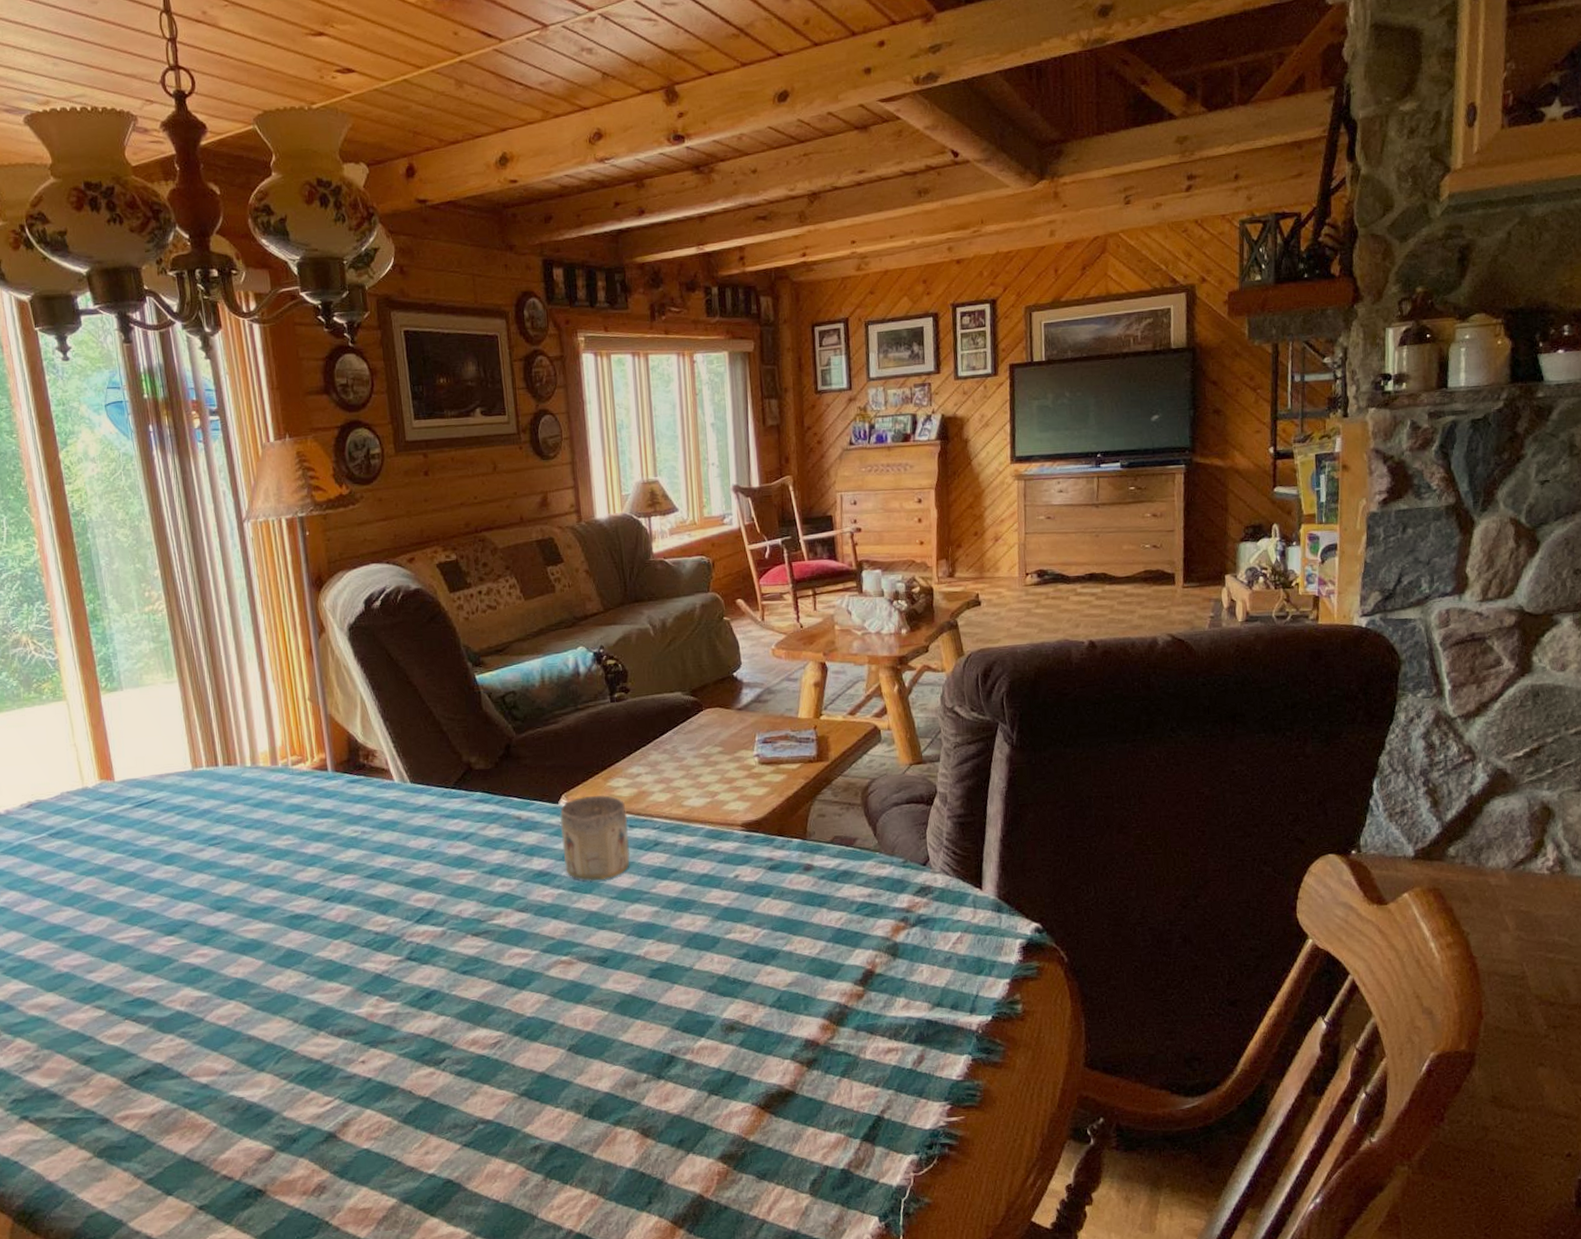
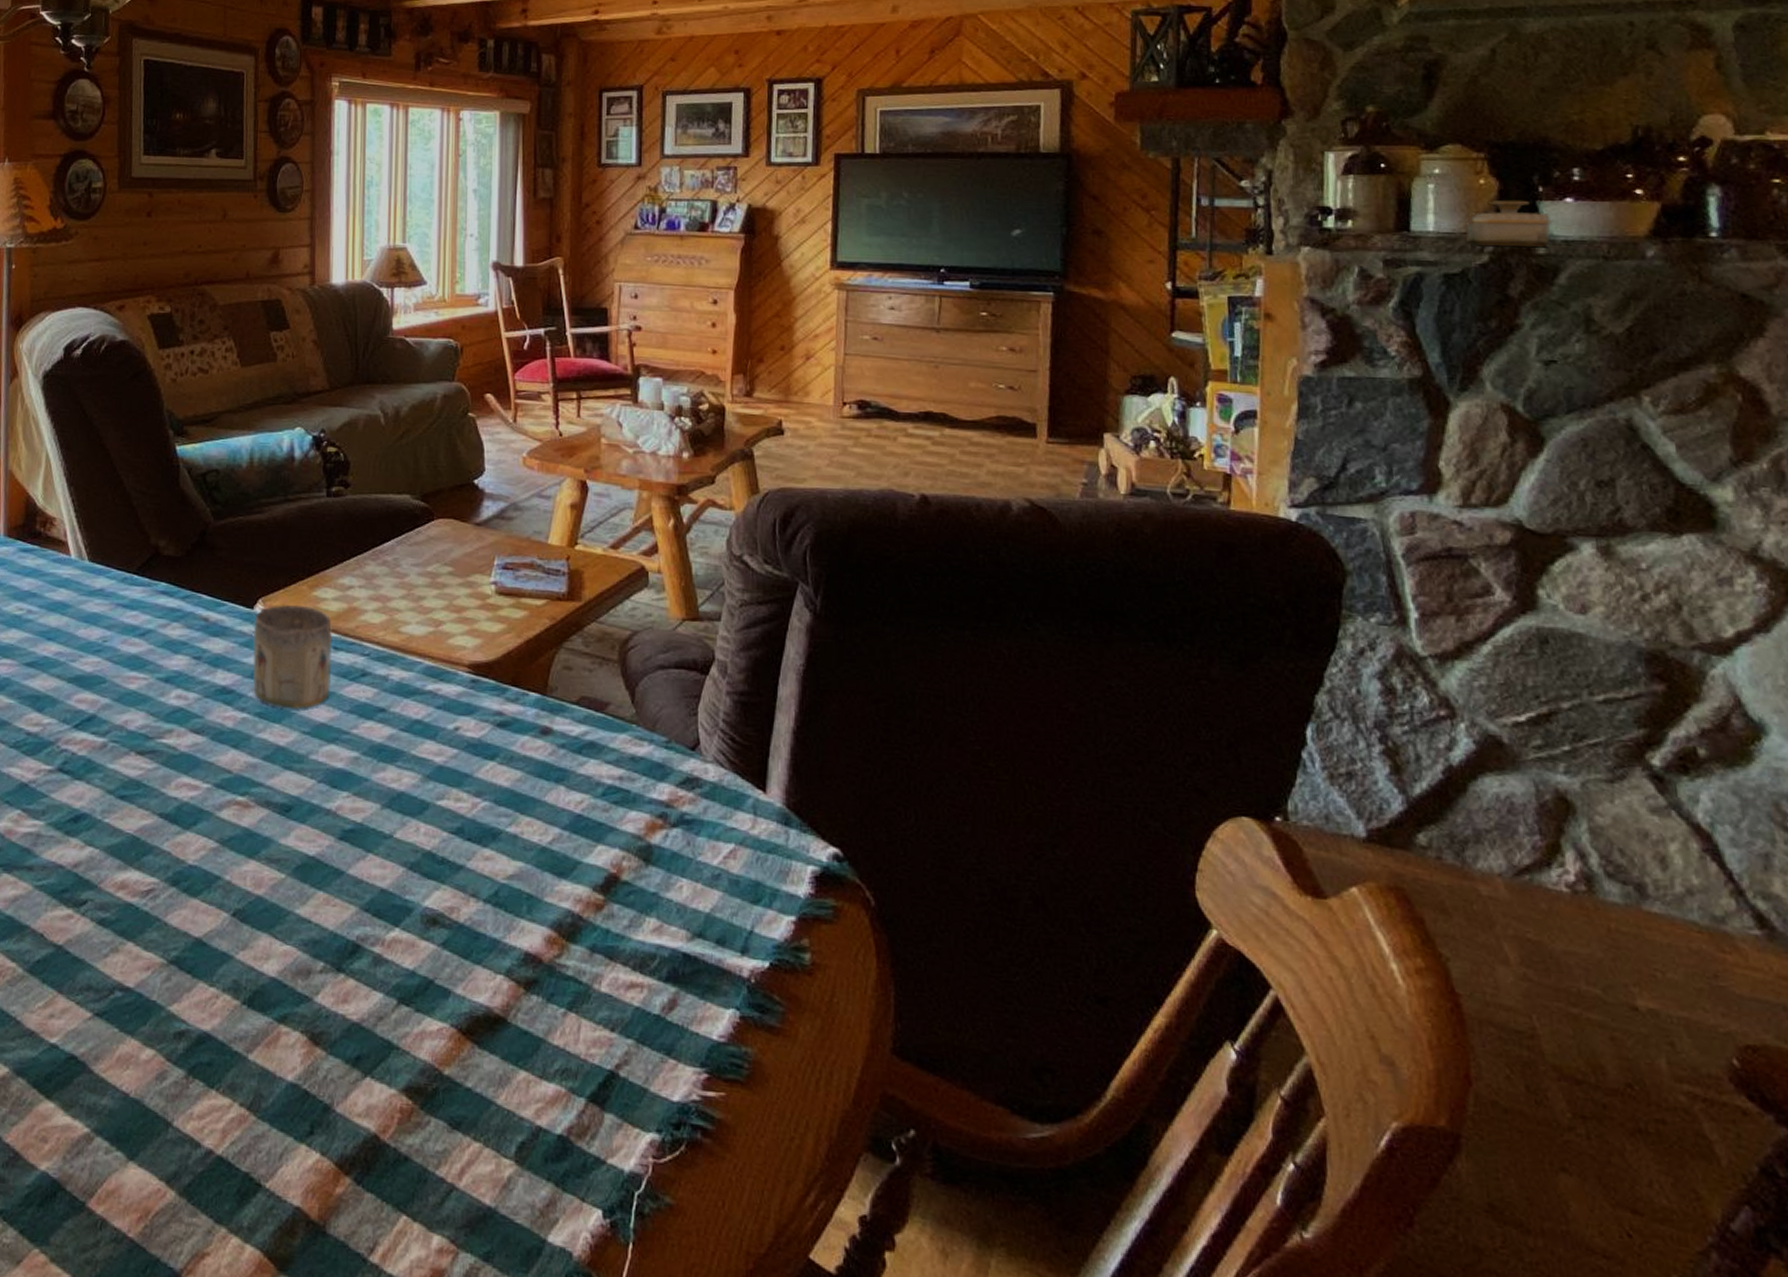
decorative jar: none [1487,354,1549,395] -> present [1466,199,1552,248]

